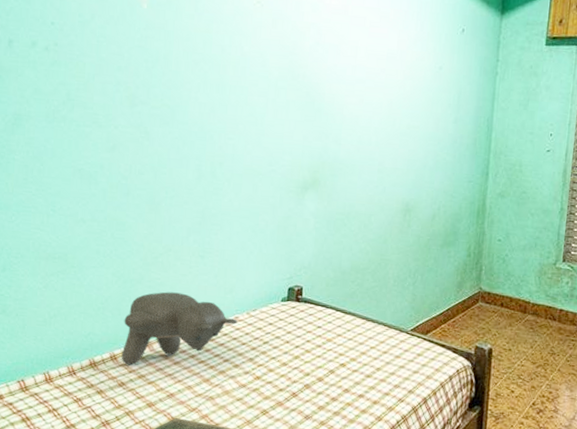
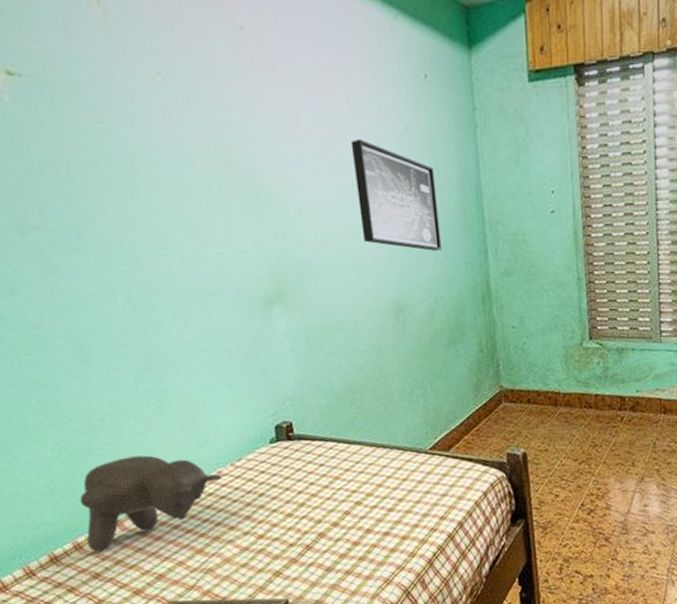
wall art: none [389,71,456,168] -> present [350,138,442,251]

